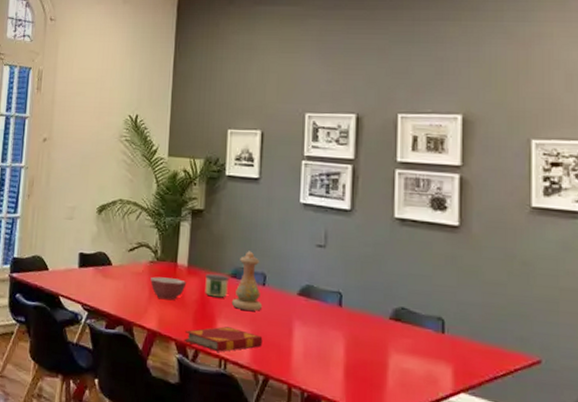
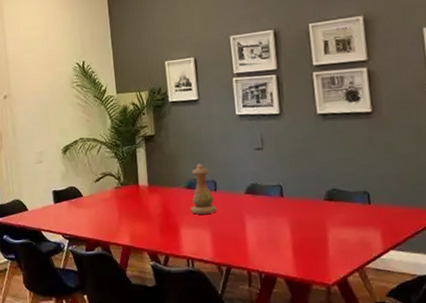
bowl: present [150,276,187,300] -> none [118,198,150,217]
hardback book: present [184,326,263,352] -> none [154,231,222,254]
candle: present [205,273,230,298] -> none [165,188,186,208]

